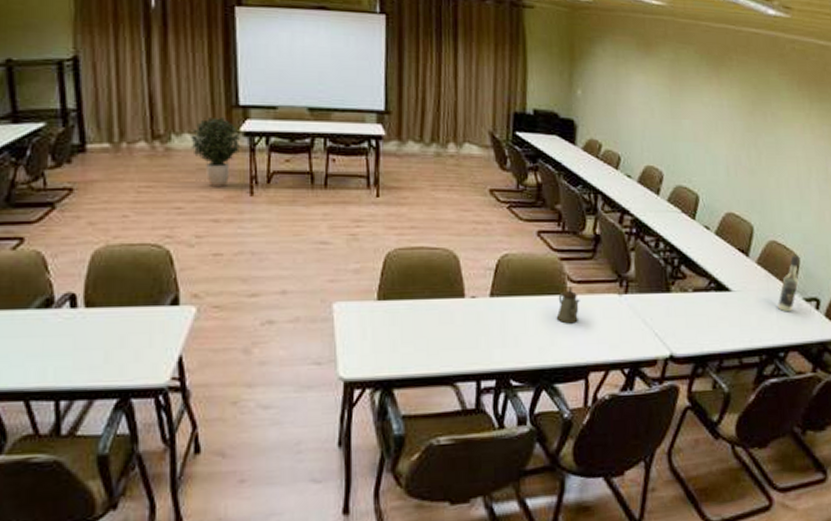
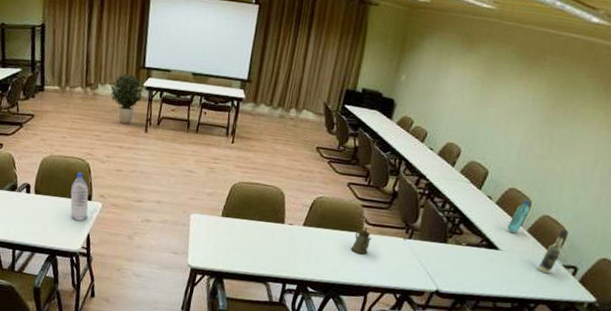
water bottle: none [144,264,176,338] -> present [70,172,89,221]
water bottle: none [734,225,754,267] -> present [507,200,531,233]

